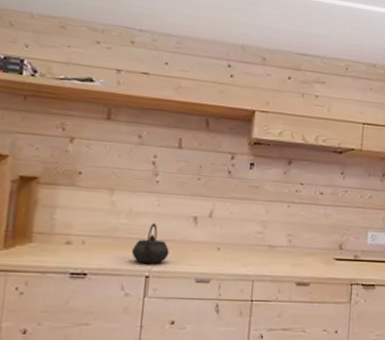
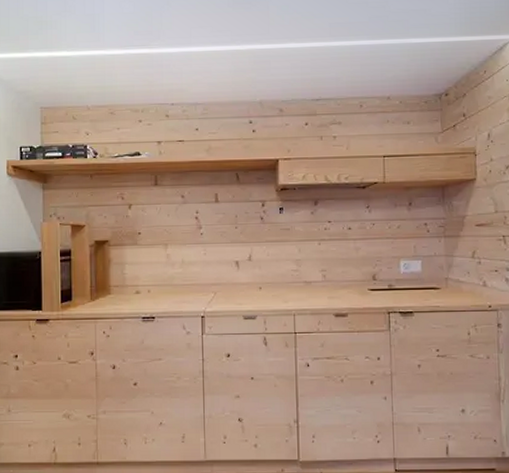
kettle: present [131,223,169,265] -> none [187,270,218,306]

